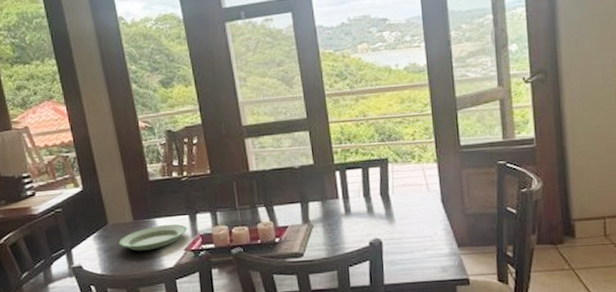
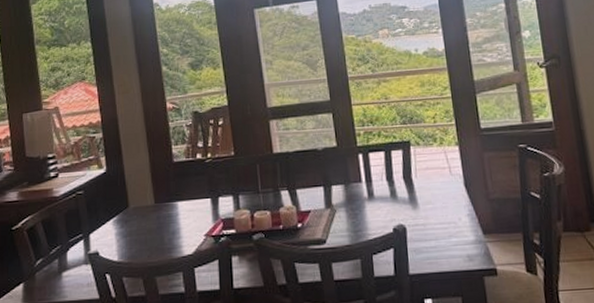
plate: present [118,224,188,251] -> none [138,207,209,237]

